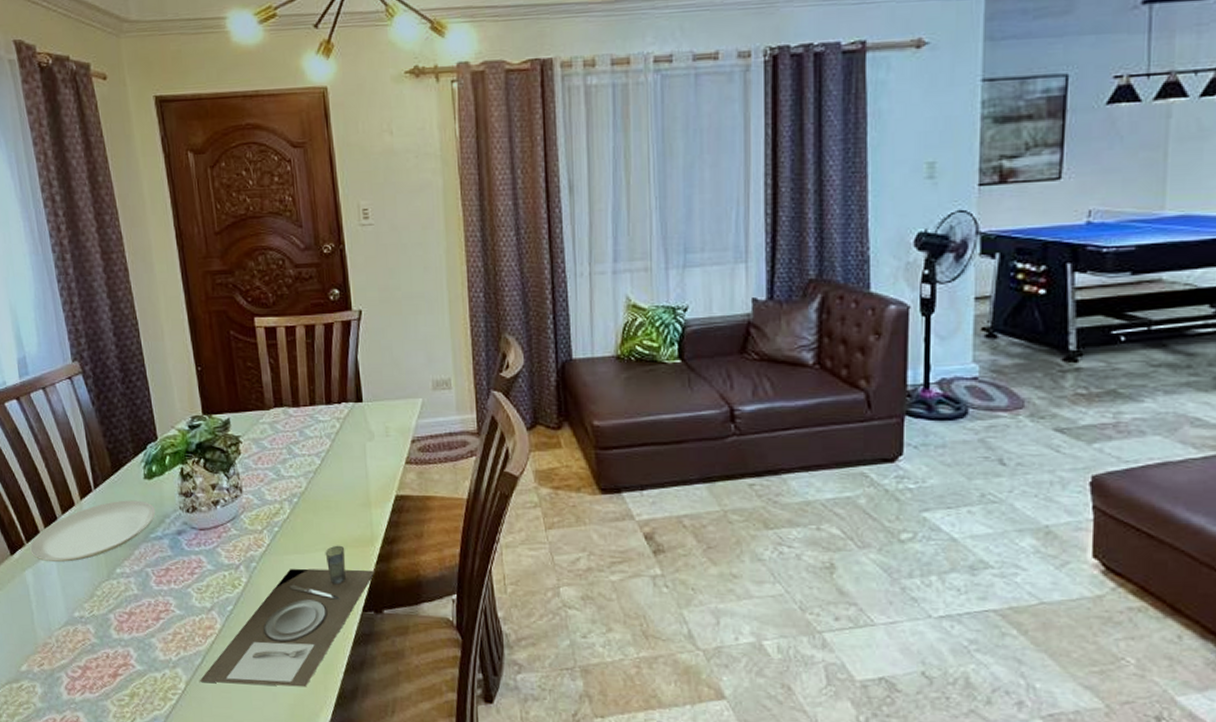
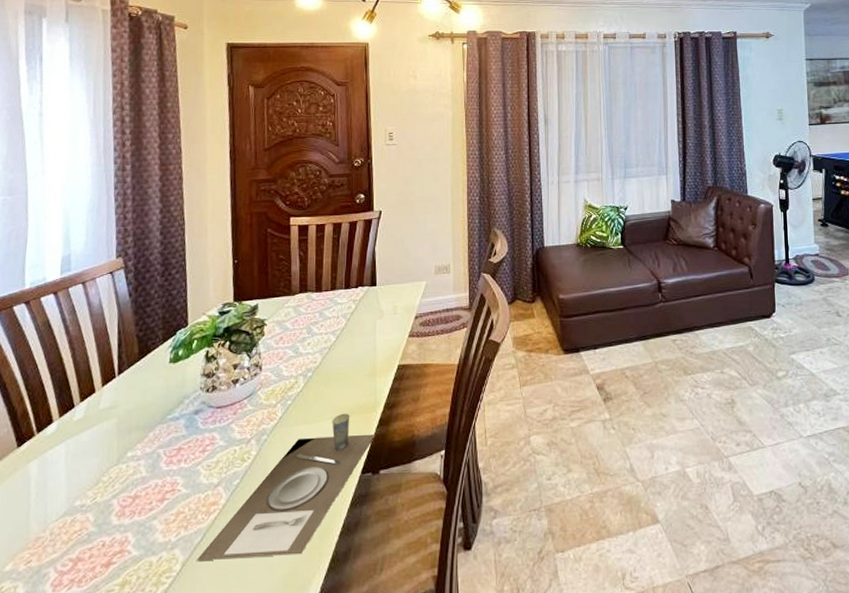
plate: present [30,500,156,562] -> none [40,383,176,451]

